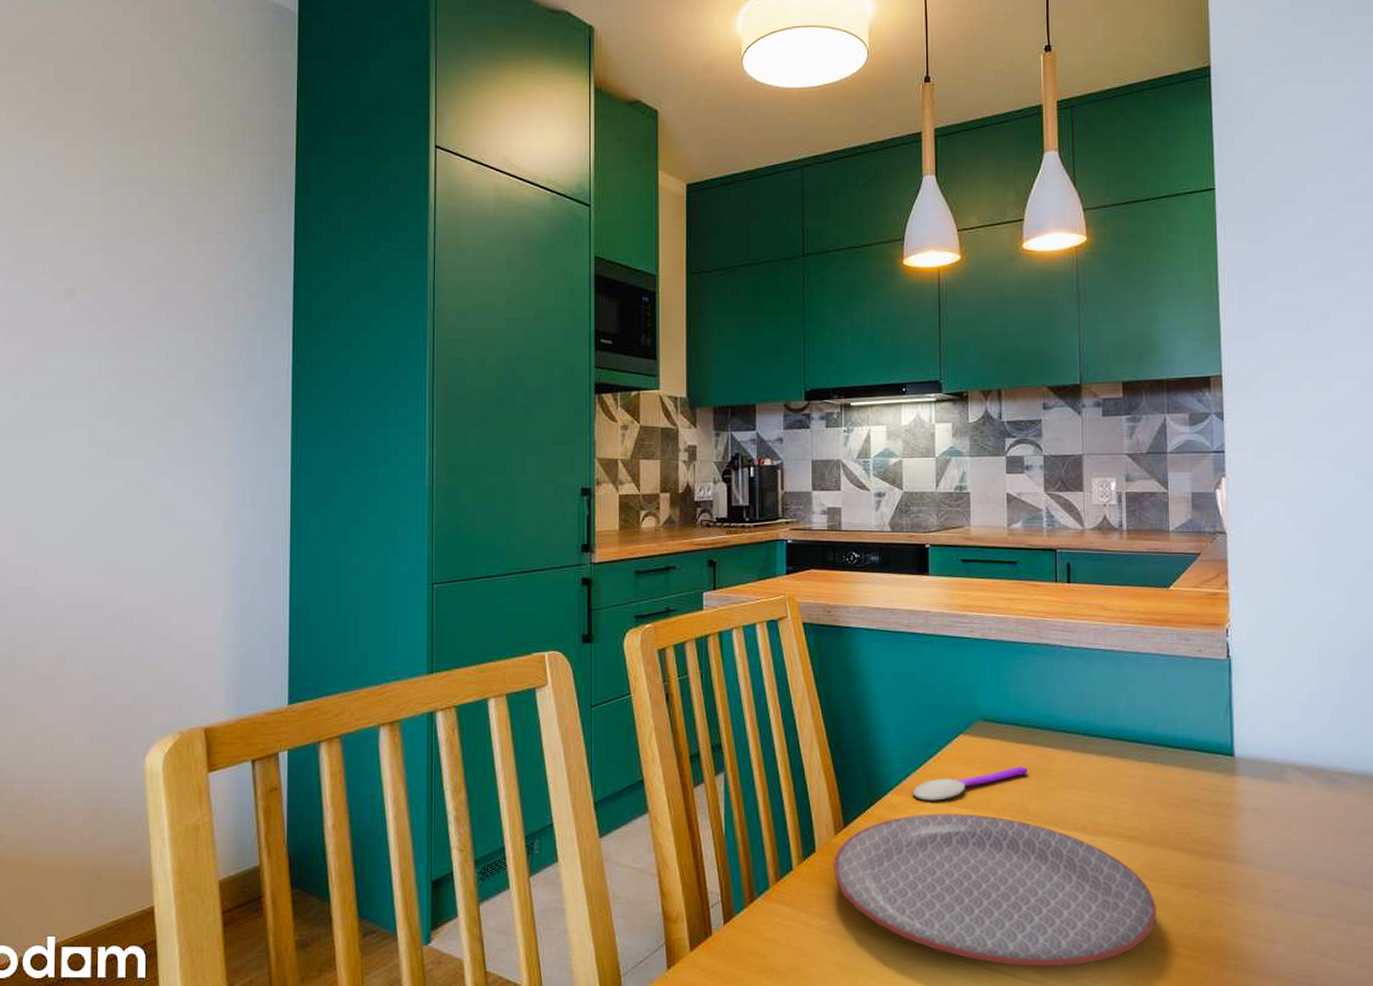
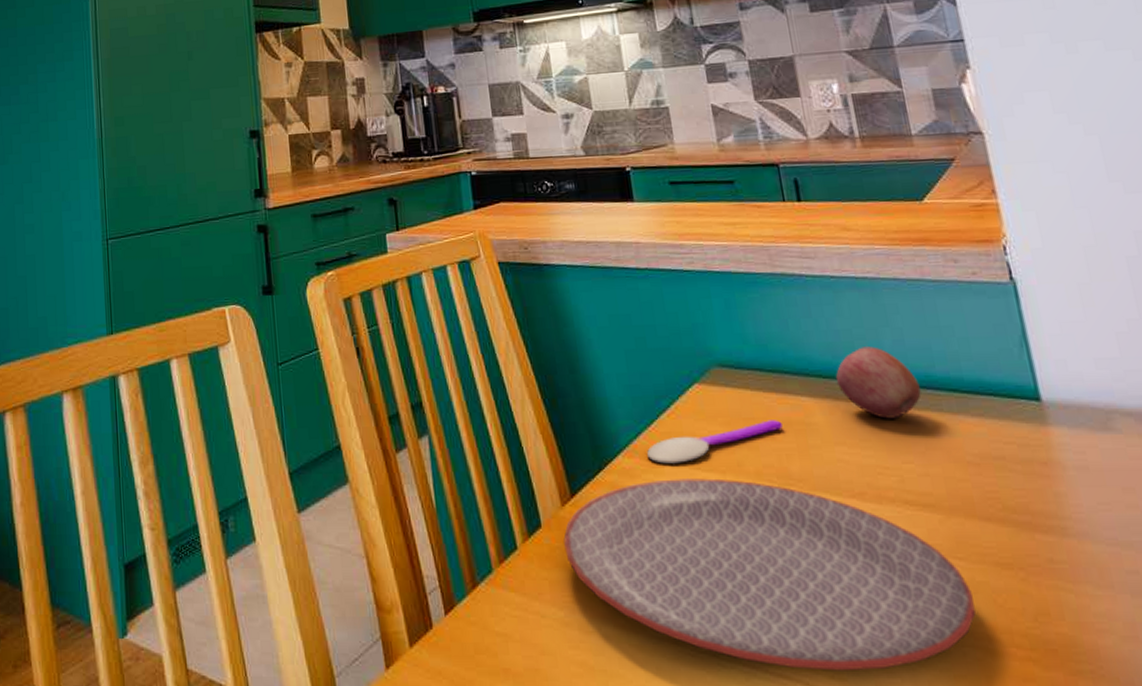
fruit: none [1076,708,1143,768] -> present [835,346,922,419]

